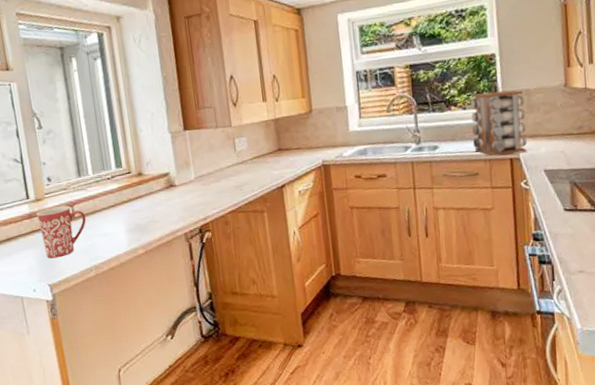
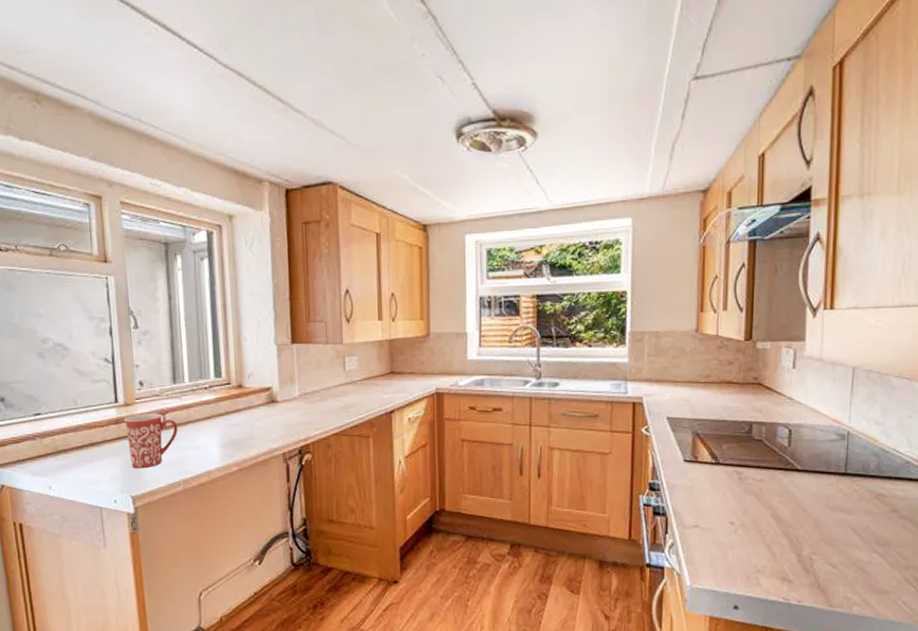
spice rack: present [470,81,527,156] -> none [596,320,653,399]

